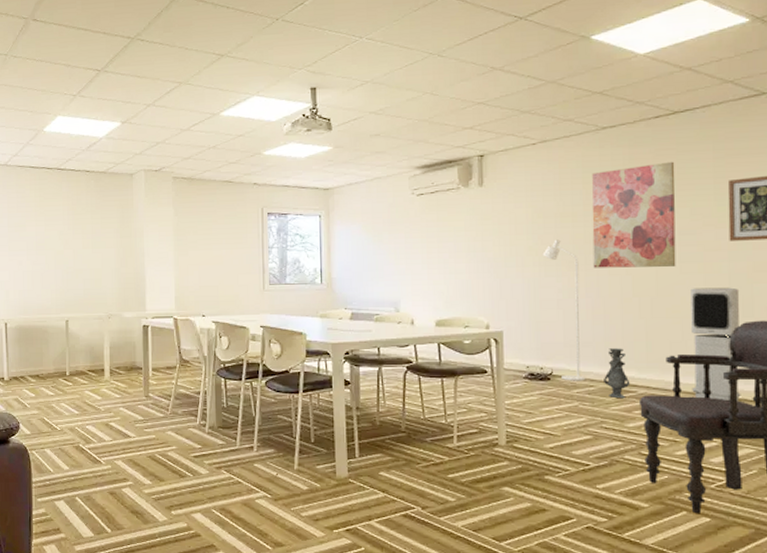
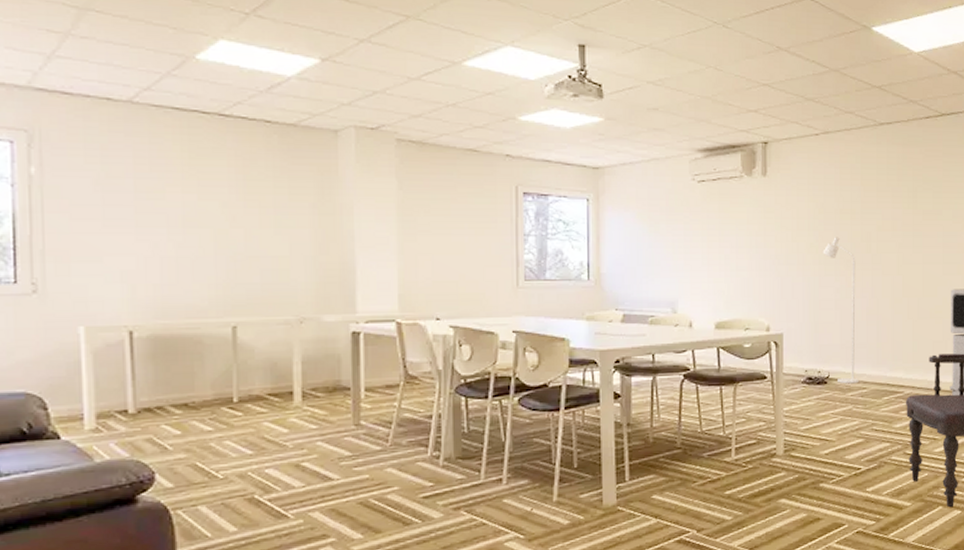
wall art: present [592,161,676,268] -> none [869,163,941,269]
vase: present [604,348,630,399] -> none [875,349,898,400]

